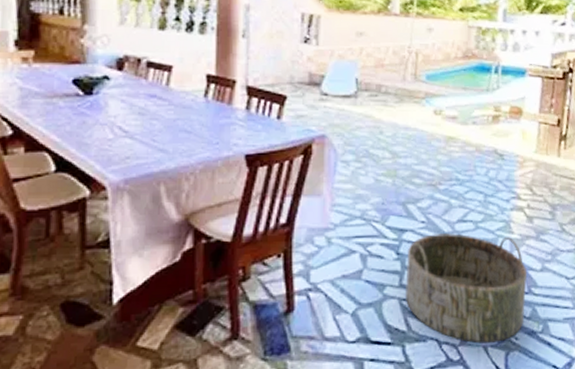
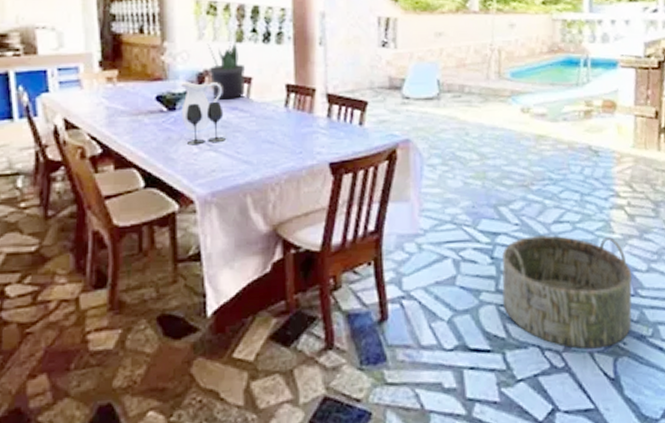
pitcher: none [98,65,141,117] -> present [180,81,222,131]
wine glass: none [102,88,142,131] -> present [186,101,226,146]
planter: none [129,29,167,87] -> present [207,41,246,100]

